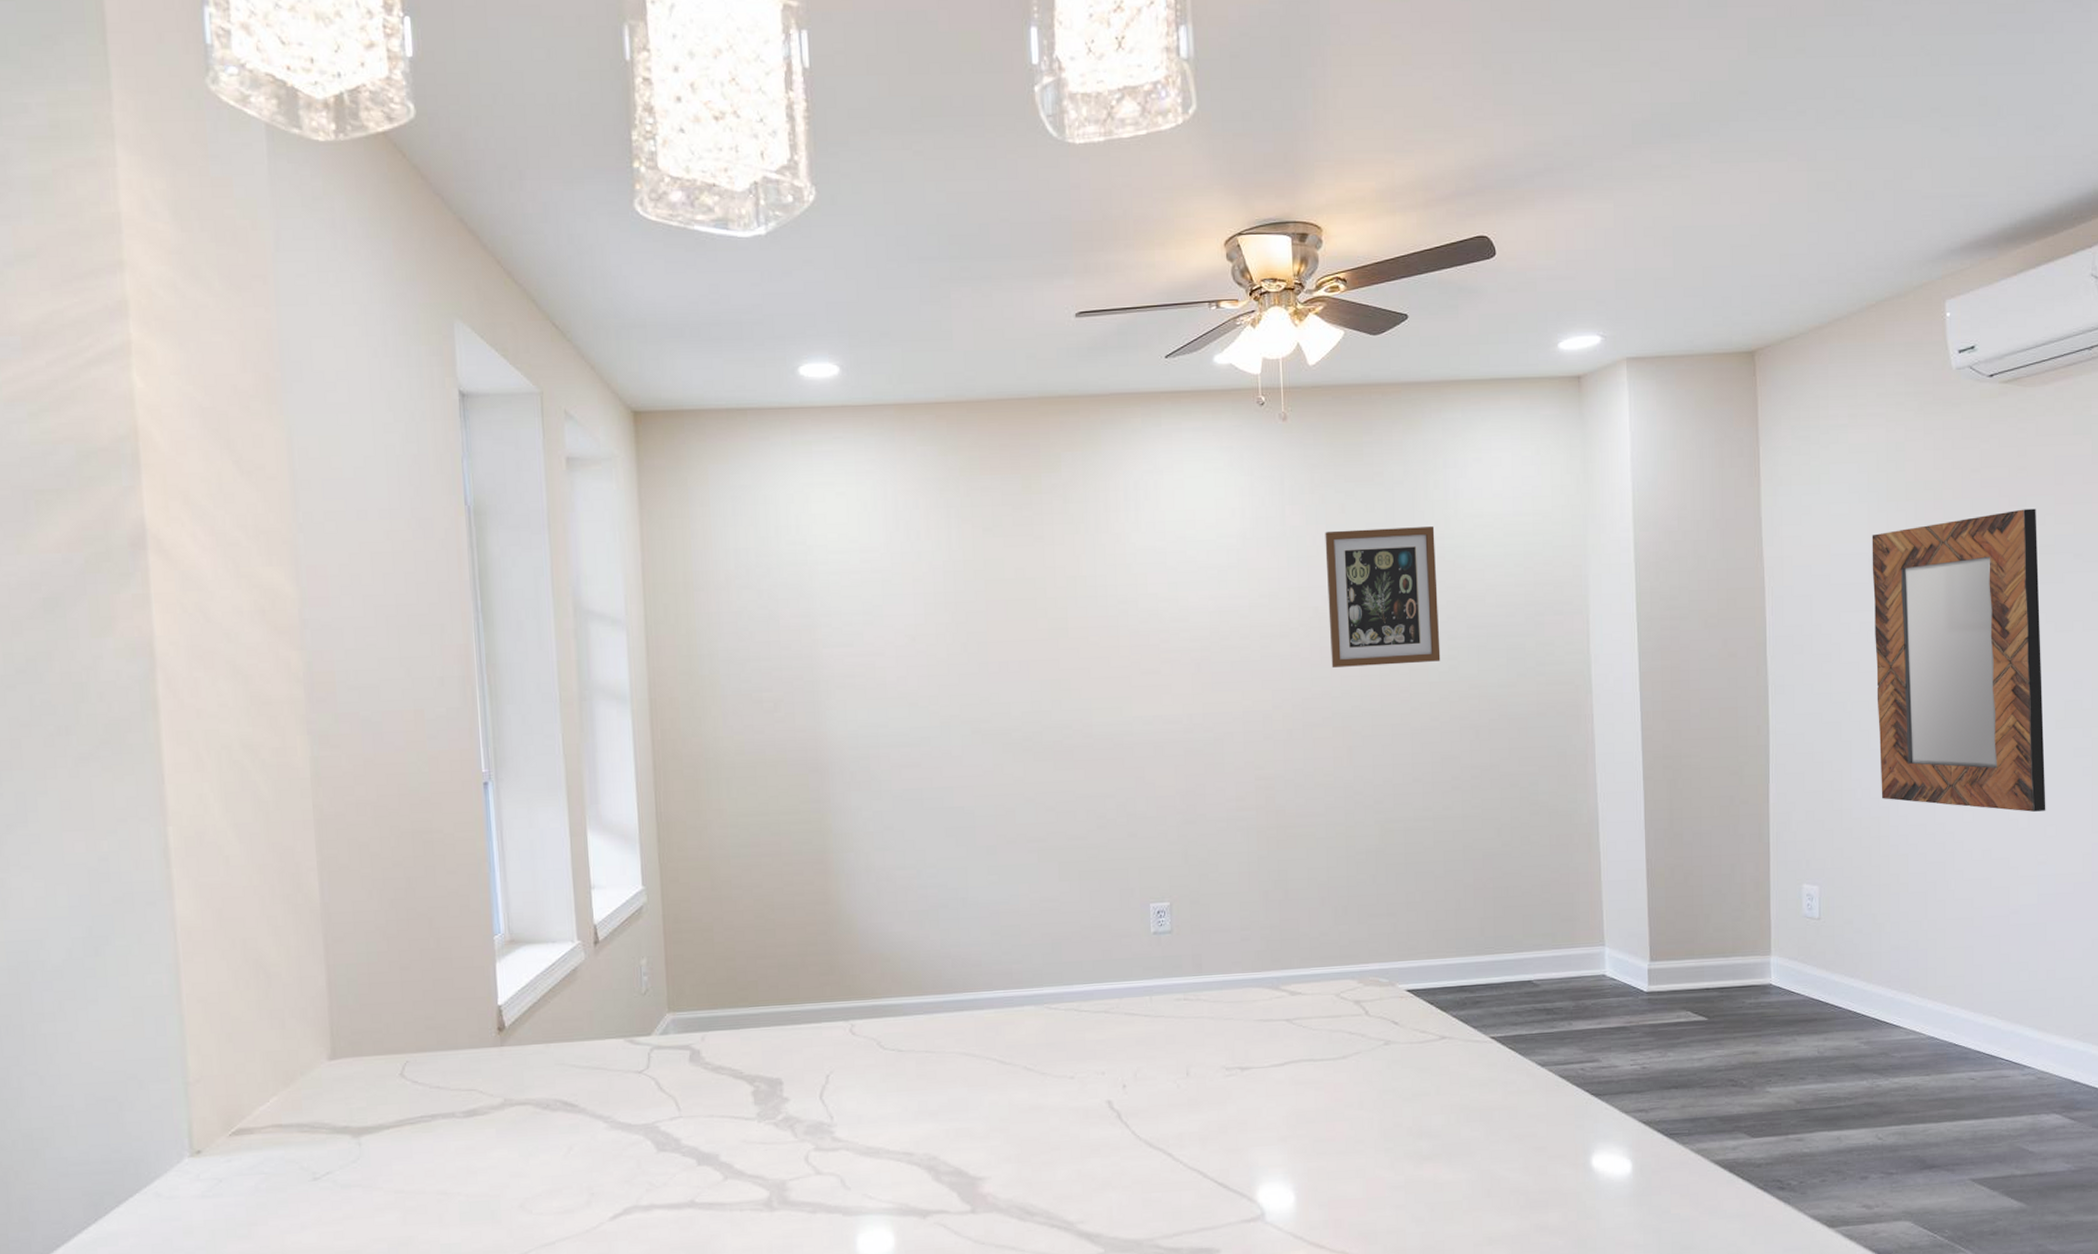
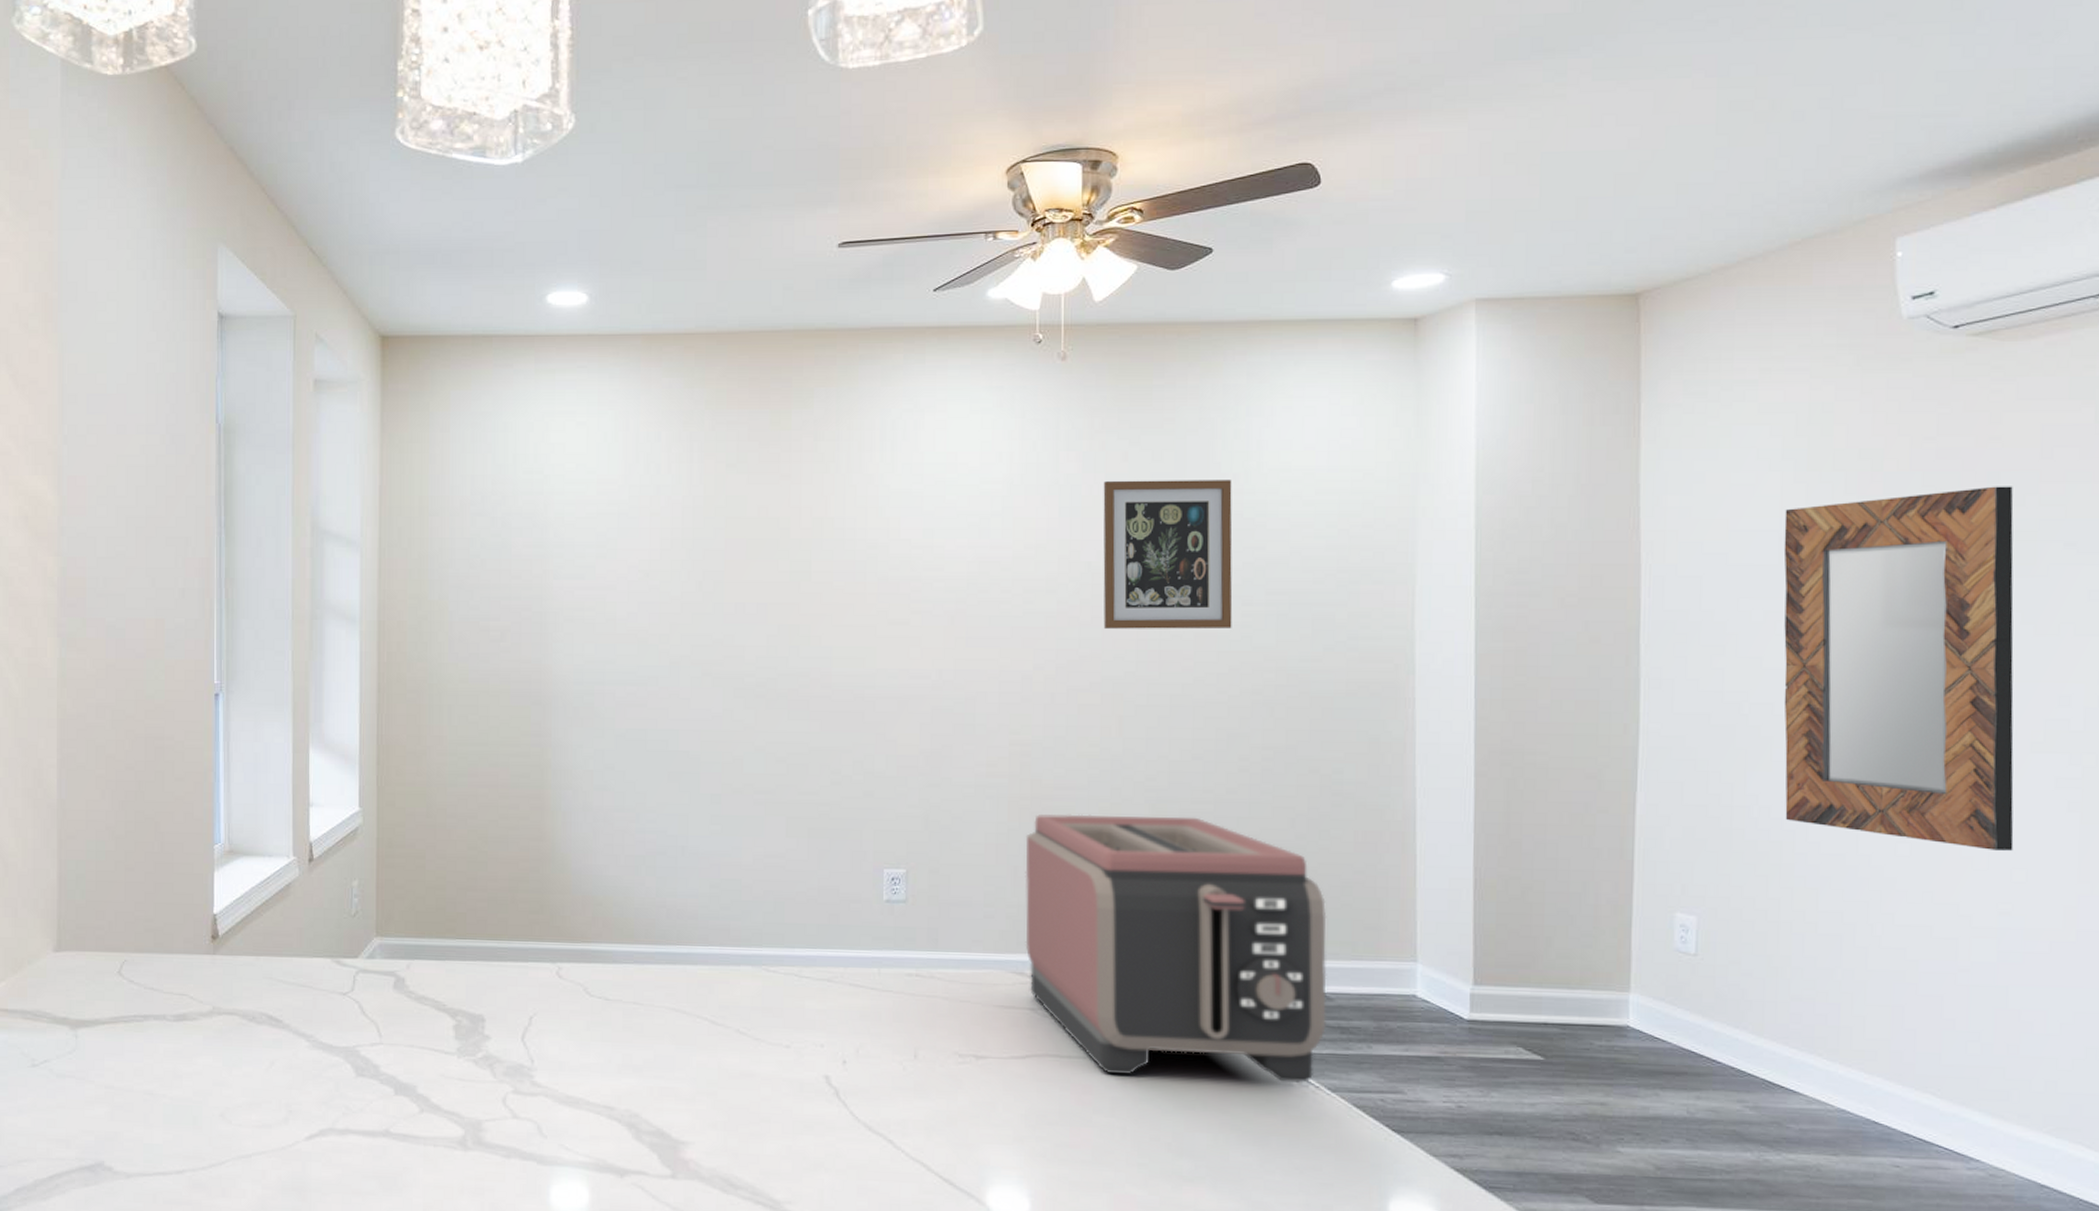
toaster: none [1274,833,1534,1071] -> present [1025,814,1327,1083]

